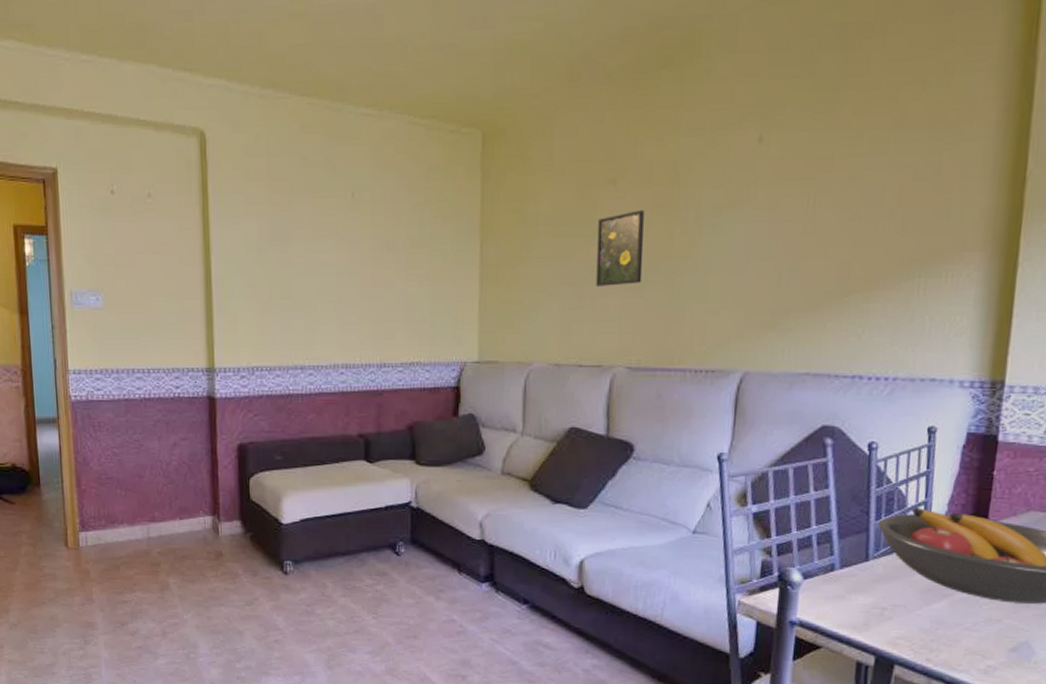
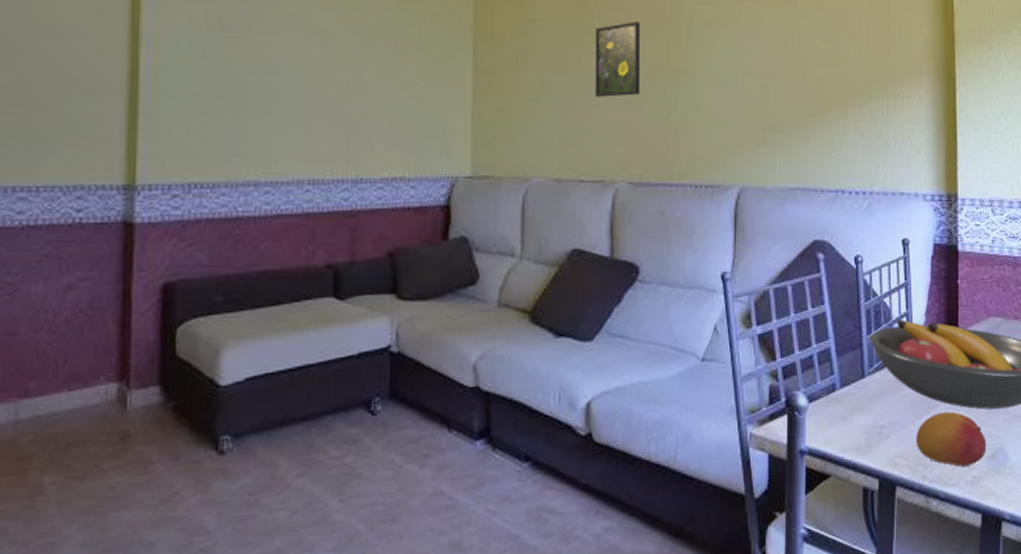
fruit: none [922,601,1009,655] -> present [915,411,987,467]

